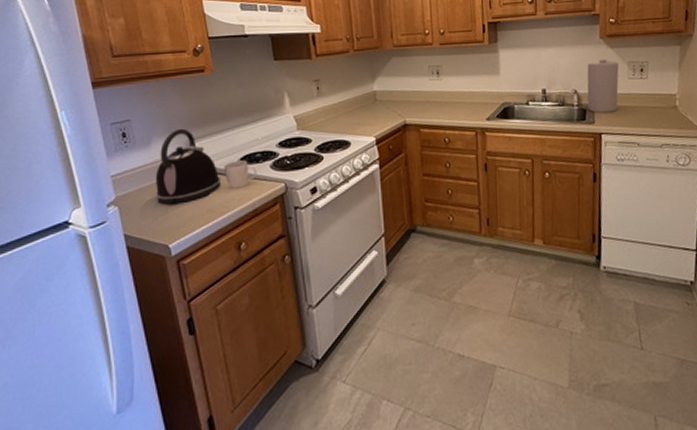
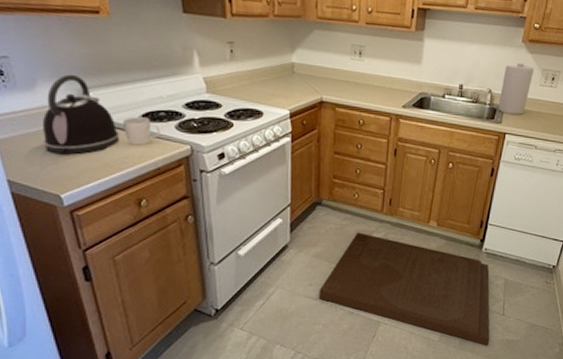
floor mat: none [423,259,632,392] -> present [318,232,490,346]

